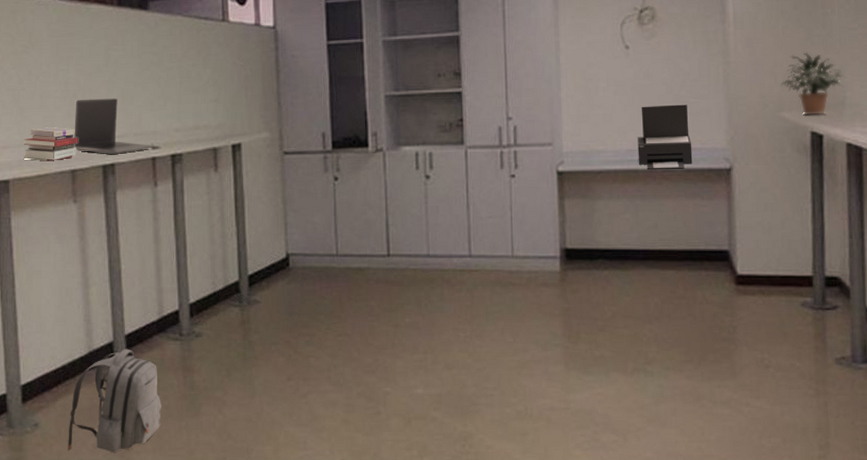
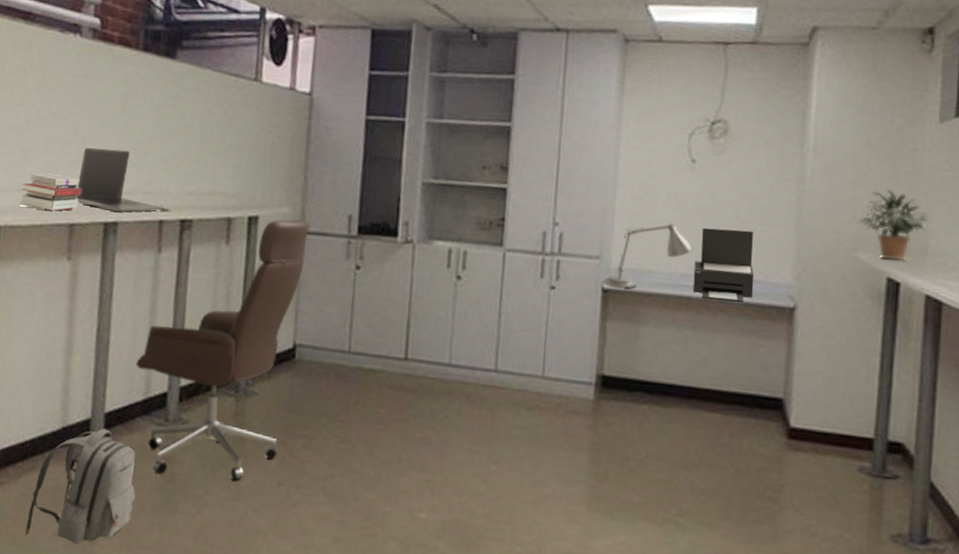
office chair: none [147,140,288,383] -> present [136,218,310,481]
desk lamp: none [557,106,636,169] -> present [603,223,694,289]

